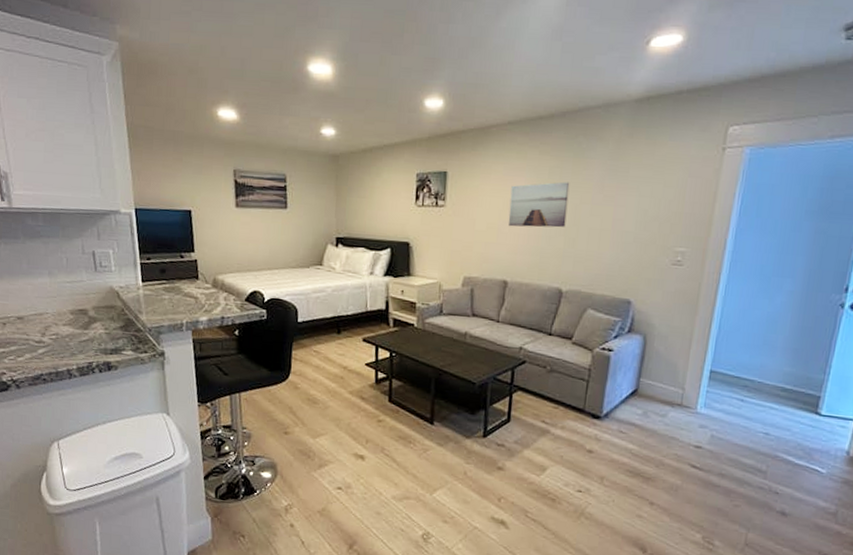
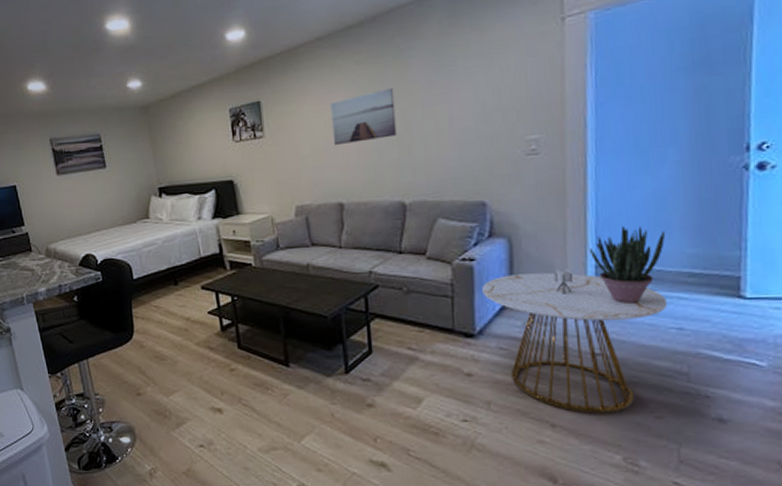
side table: none [614,368,762,499] -> present [482,269,668,414]
potted plant: none [707,340,771,408] -> present [588,226,666,305]

